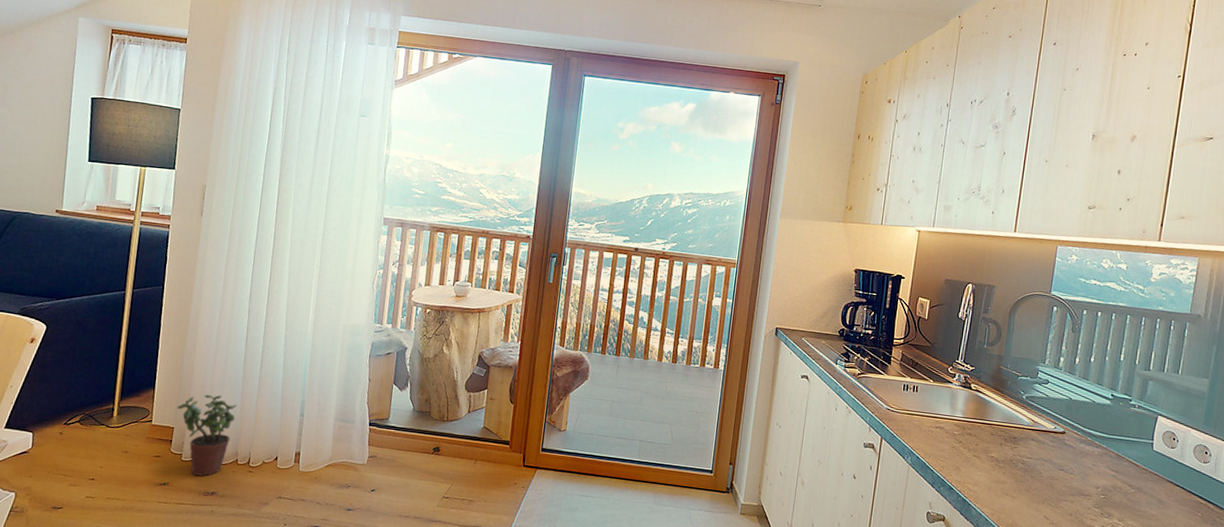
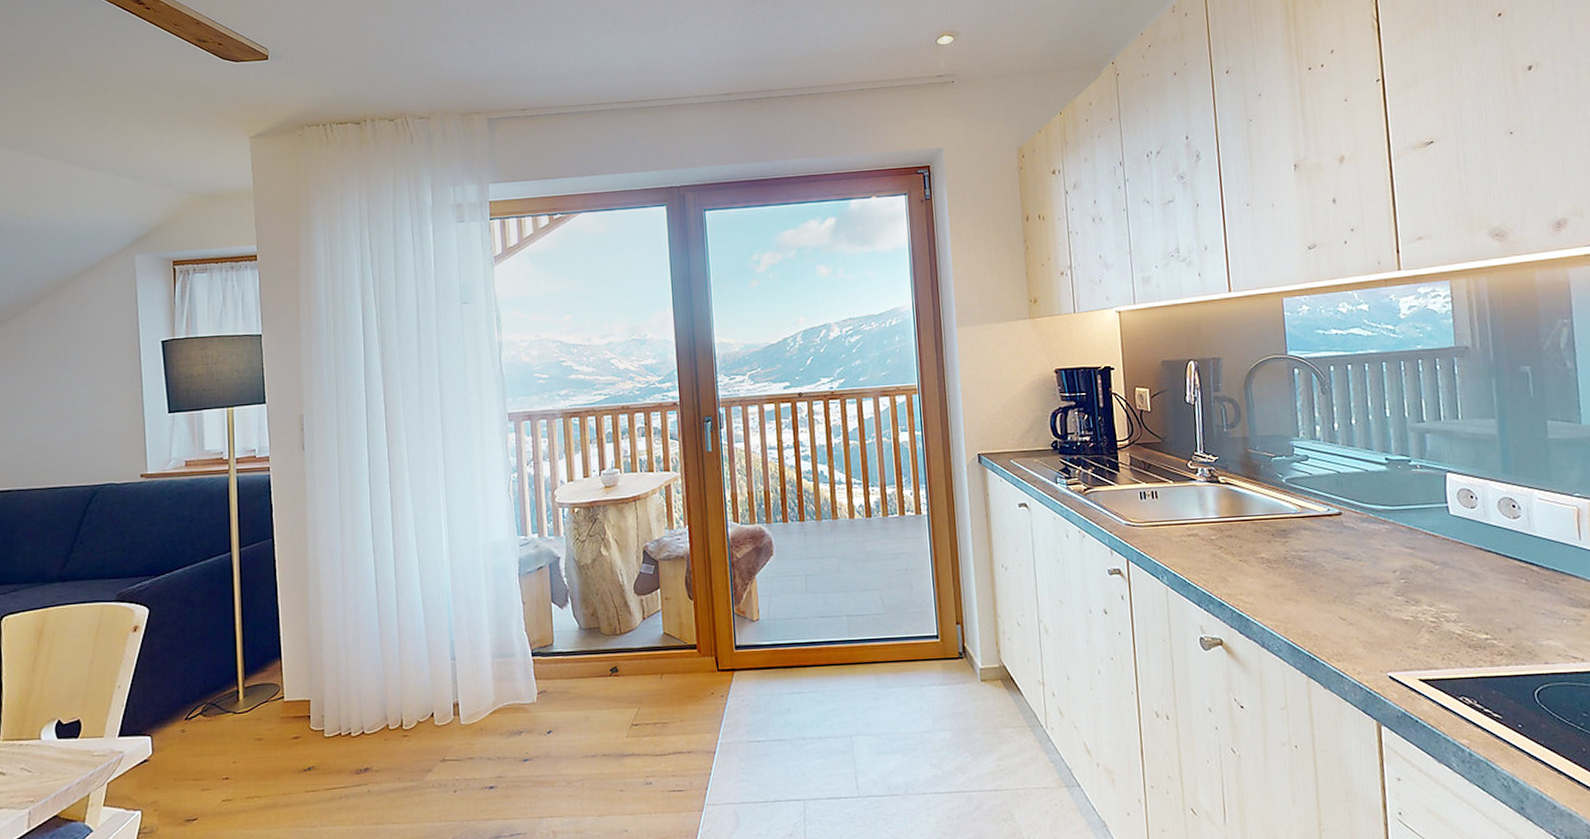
potted plant: present [177,394,237,476] -> none [310,652,378,752]

